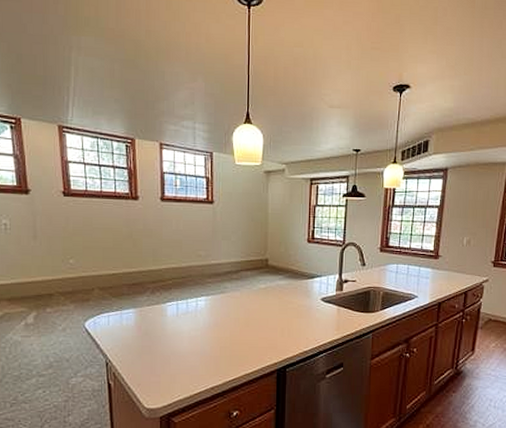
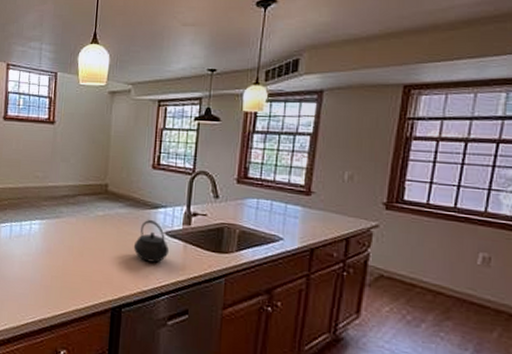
kettle: none [294,289,326,326] -> present [133,220,170,263]

